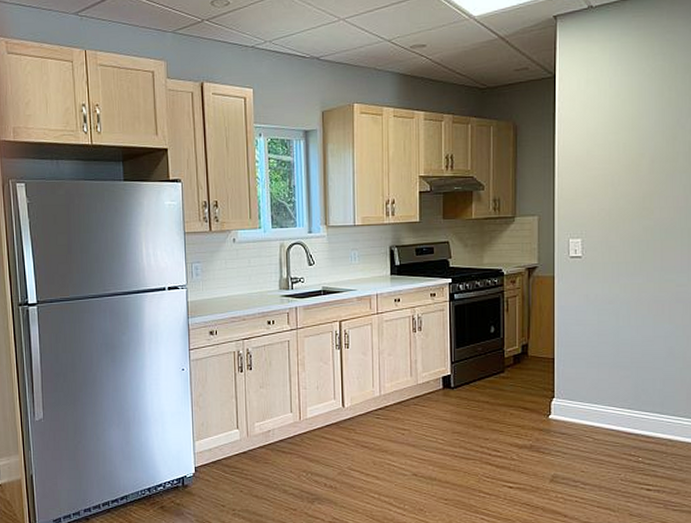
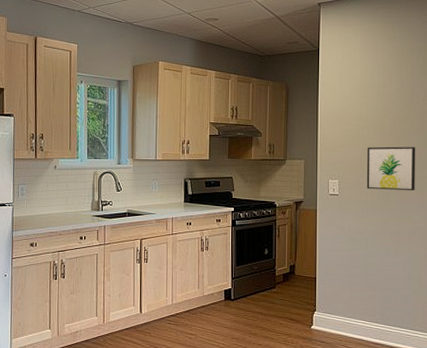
wall art: none [617,192,681,248] -> present [366,146,416,190]

